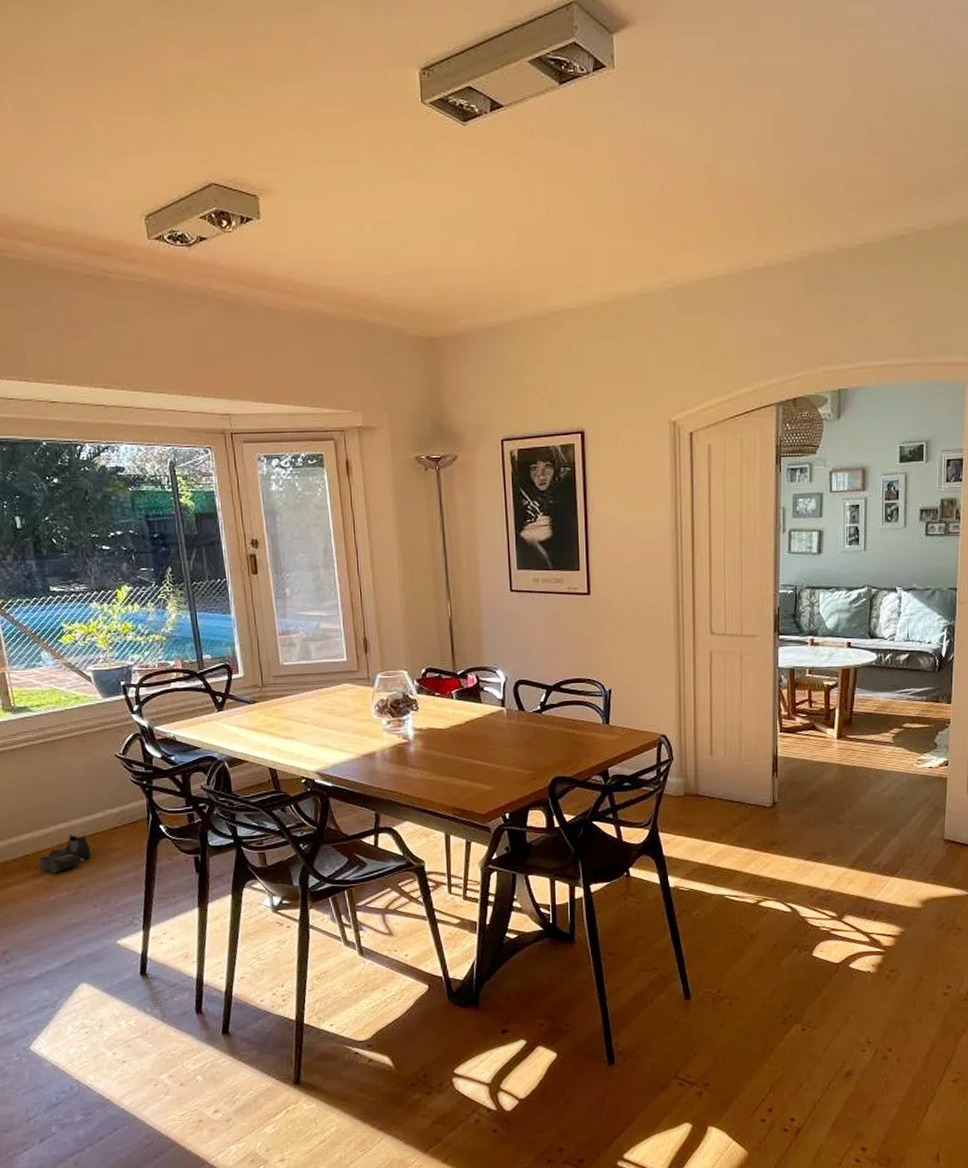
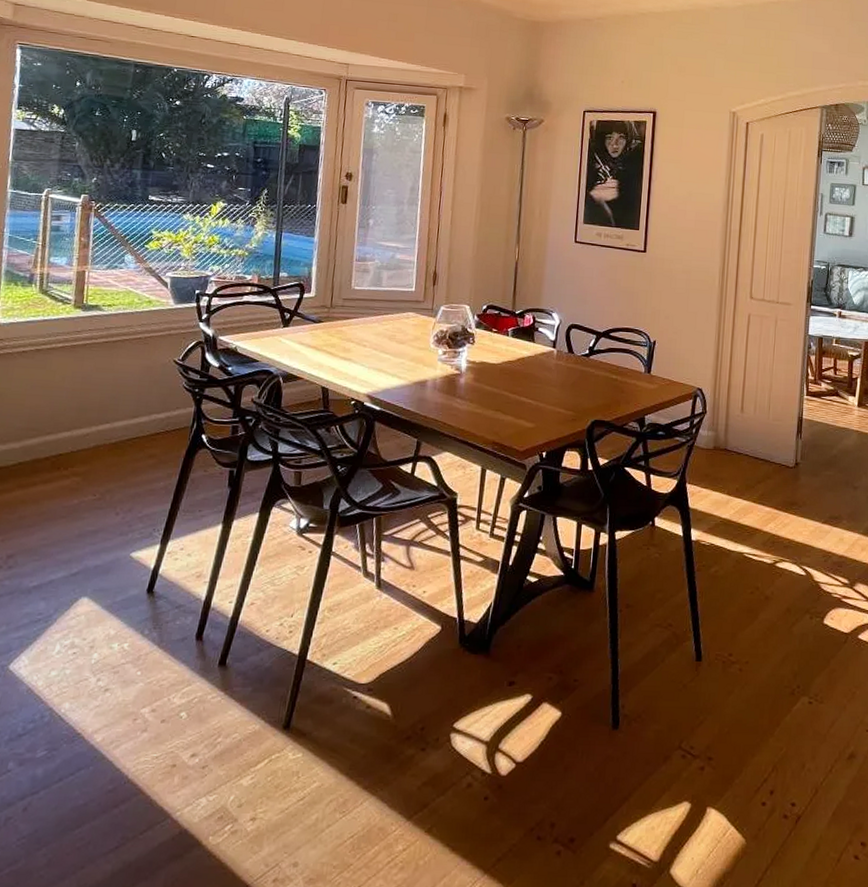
boots: present [39,834,91,873] -> none [71,436,127,475]

